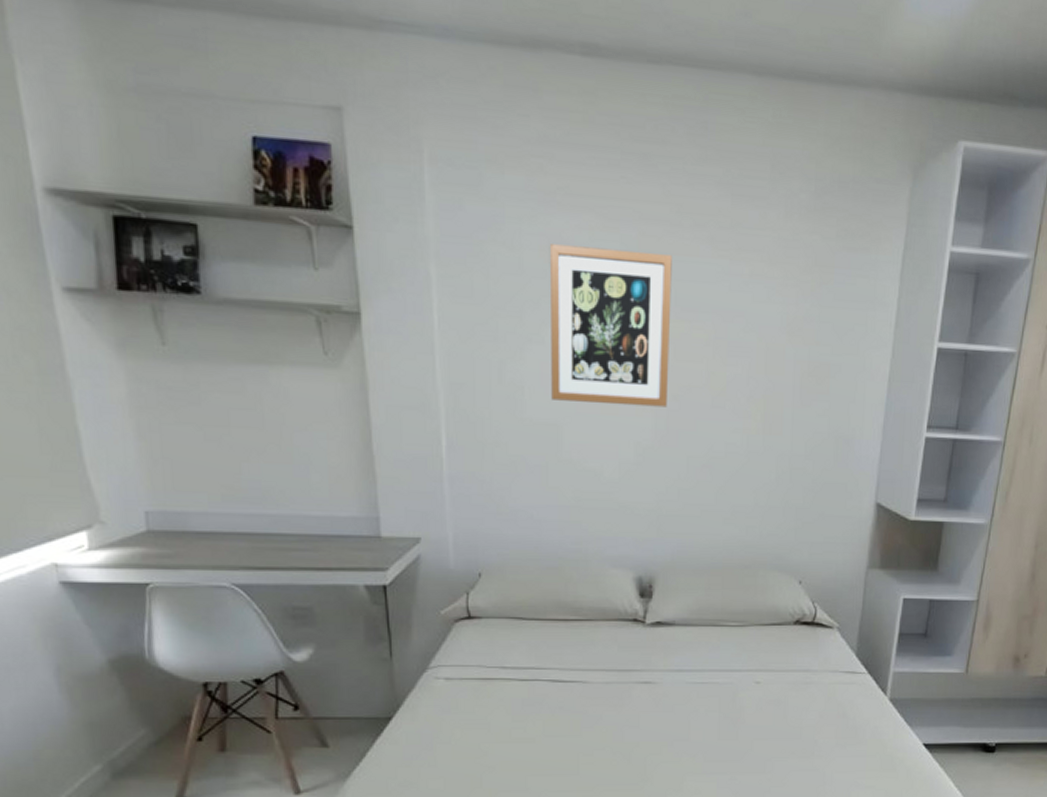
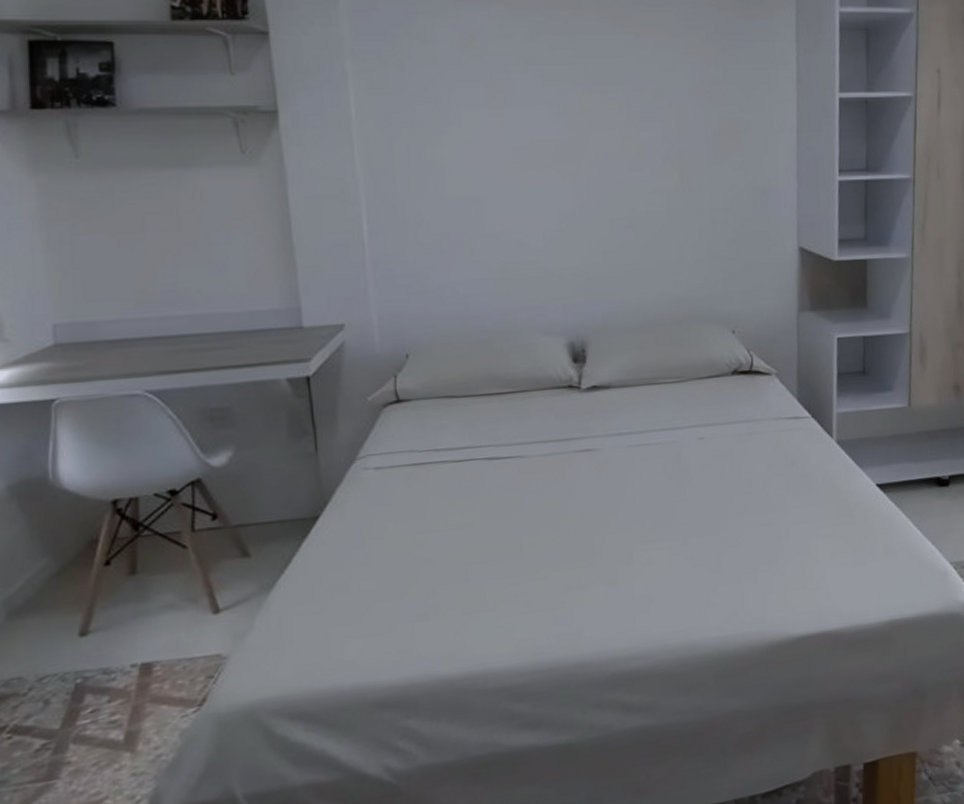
wall art: present [550,244,672,408] -> none [462,34,586,177]

